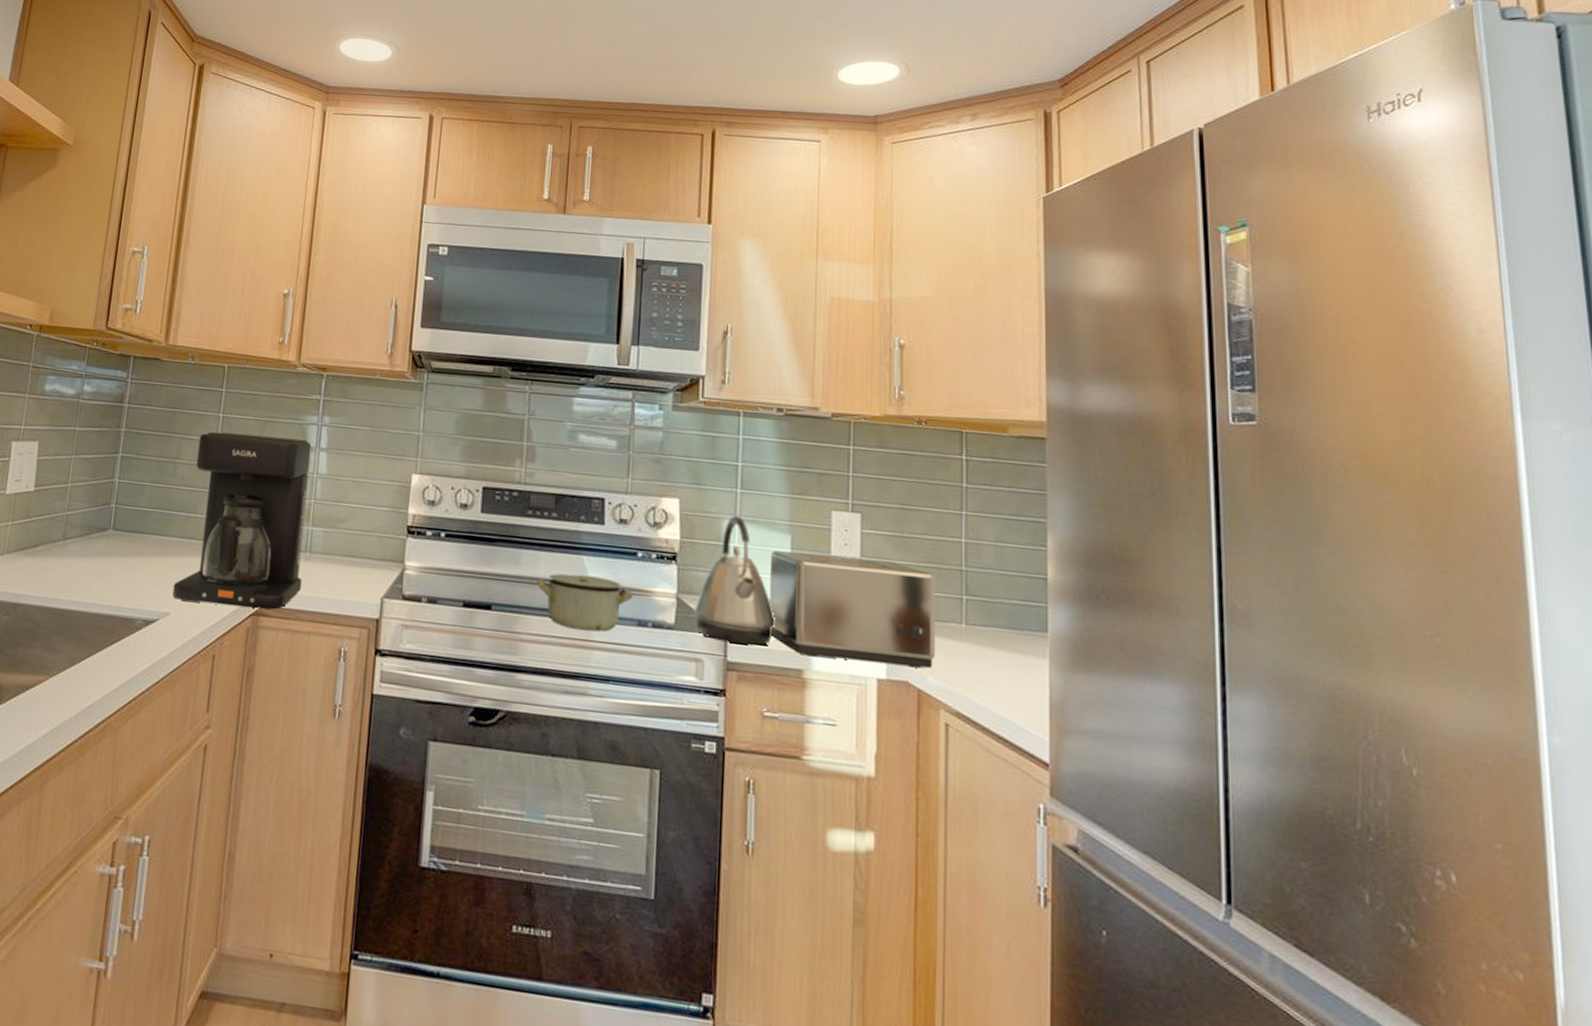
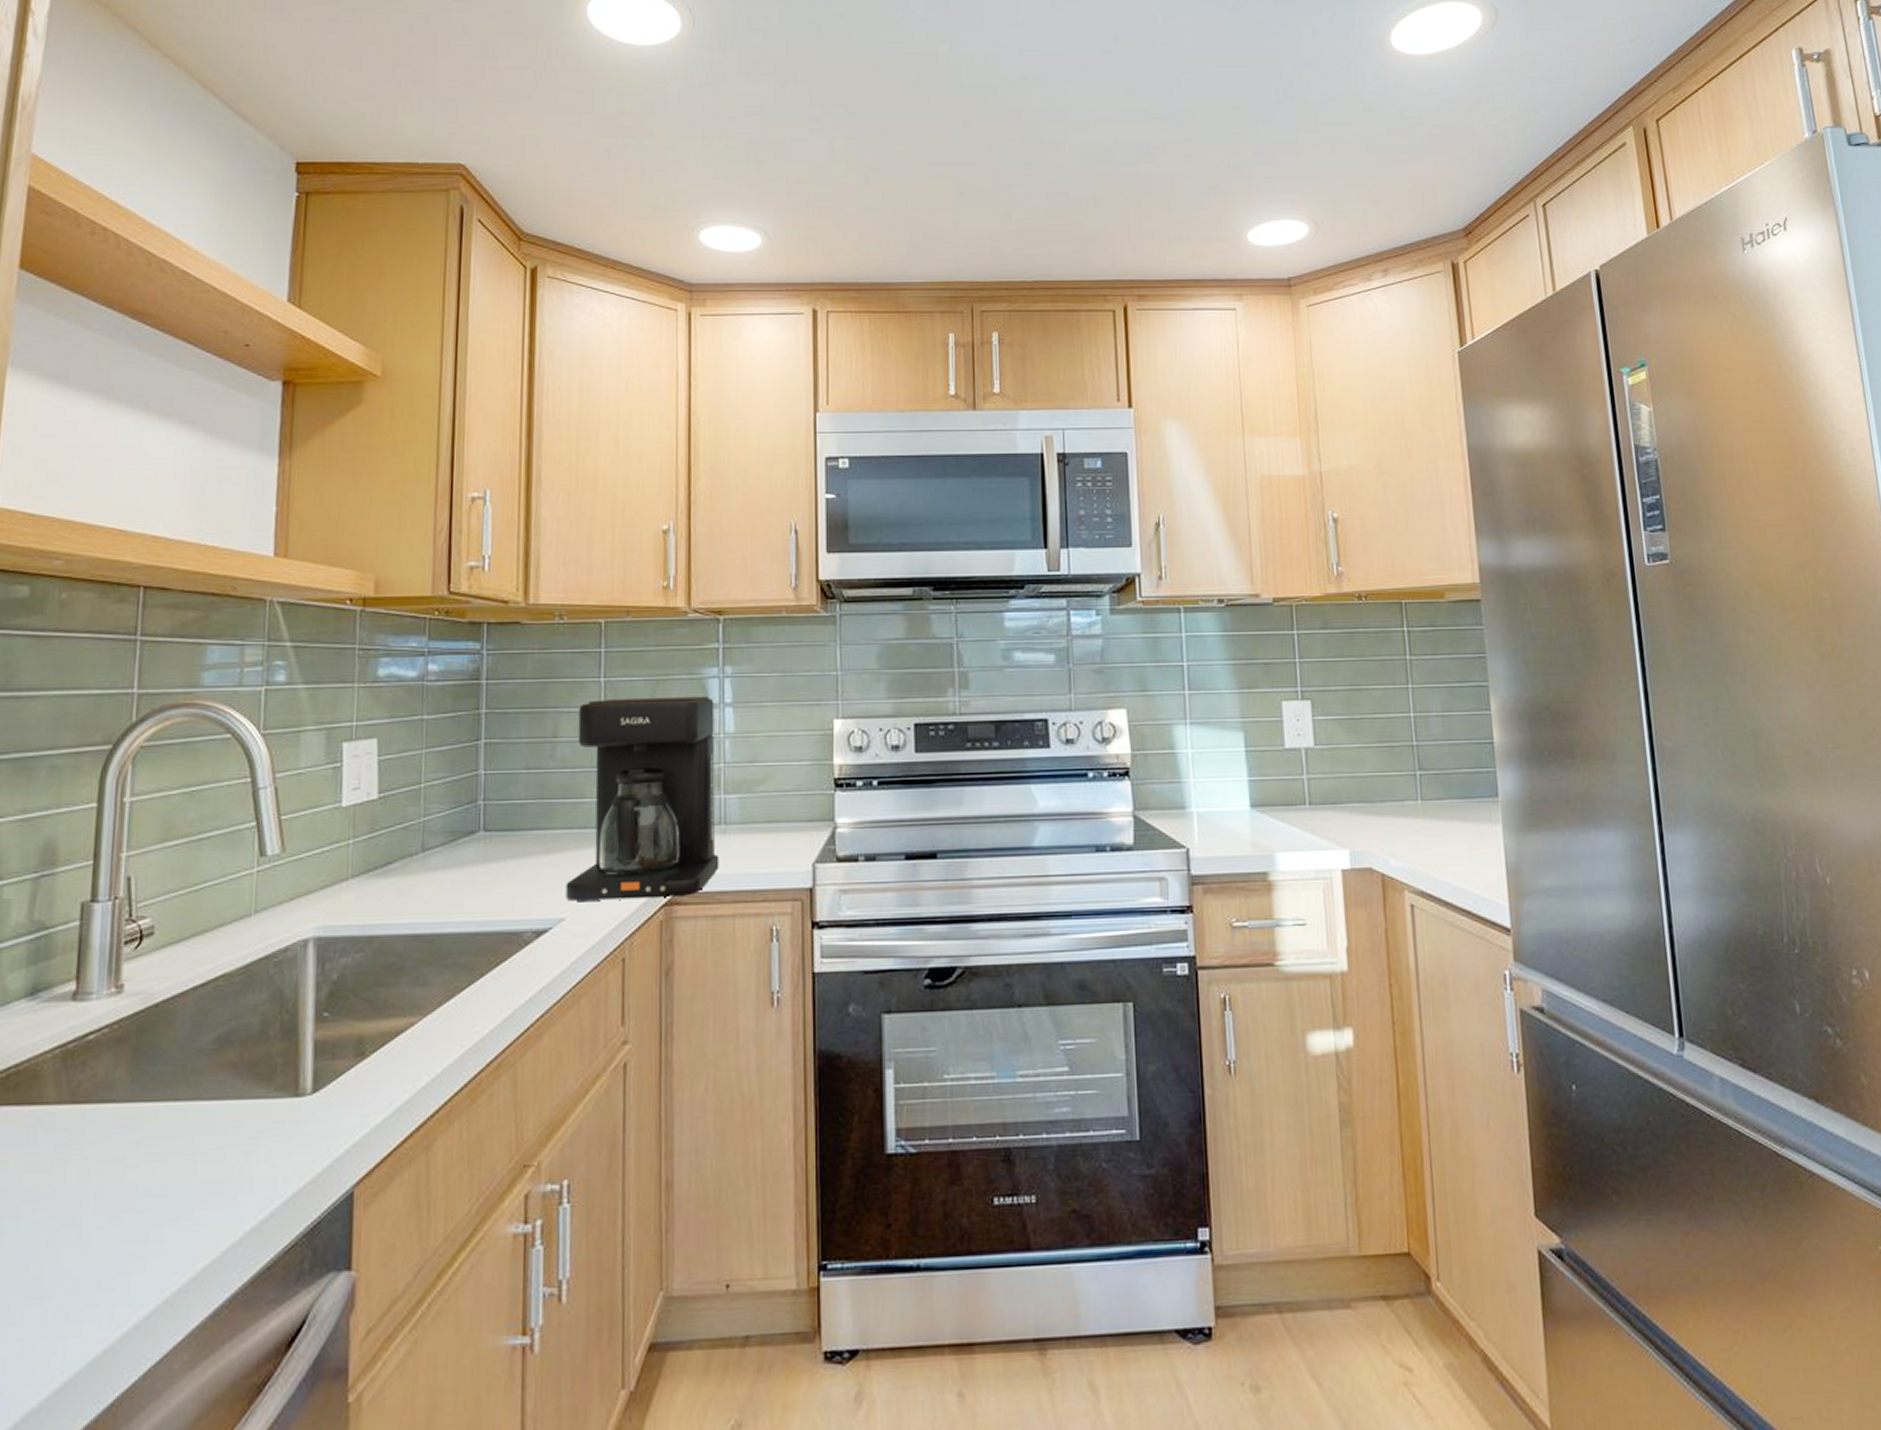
cooking pot: present [536,573,635,633] -> none [982,805,1089,867]
kettle: present [694,516,777,647] -> none [1152,720,1237,856]
toaster: present [769,550,935,668] -> none [1225,746,1395,857]

